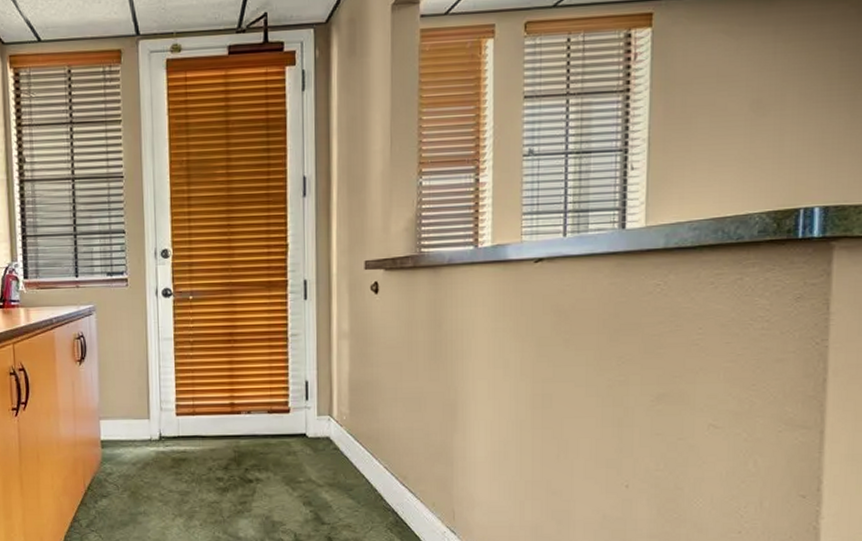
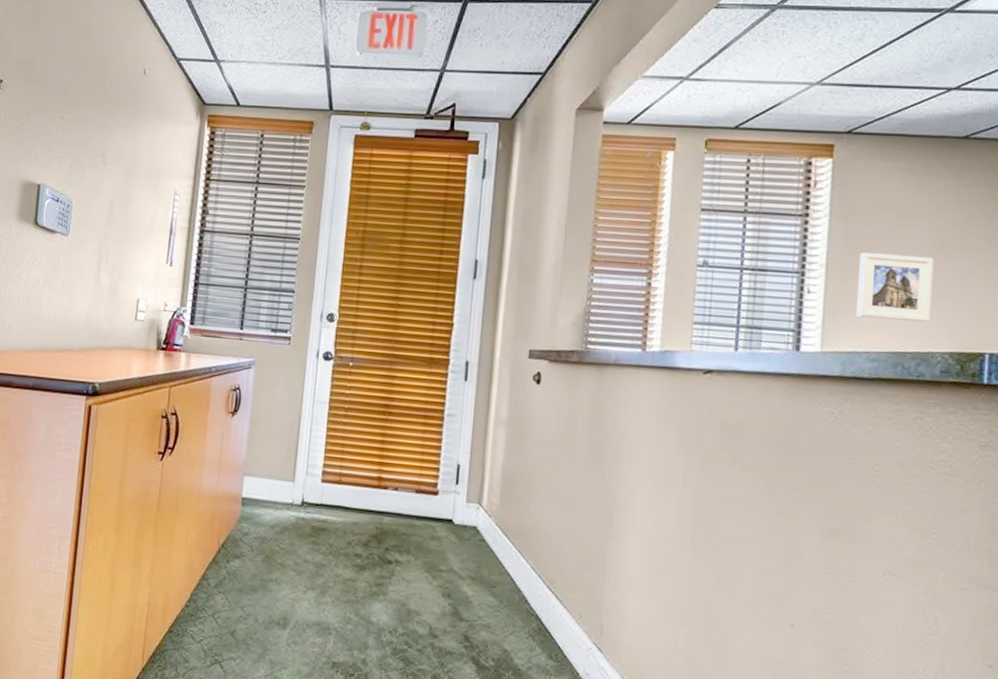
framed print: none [677,119,752,187] -> present [855,252,934,323]

